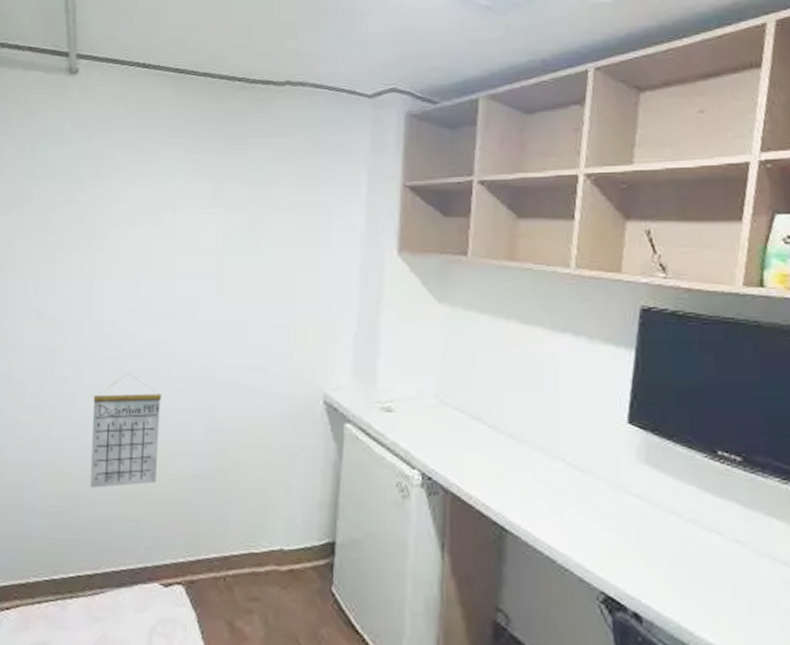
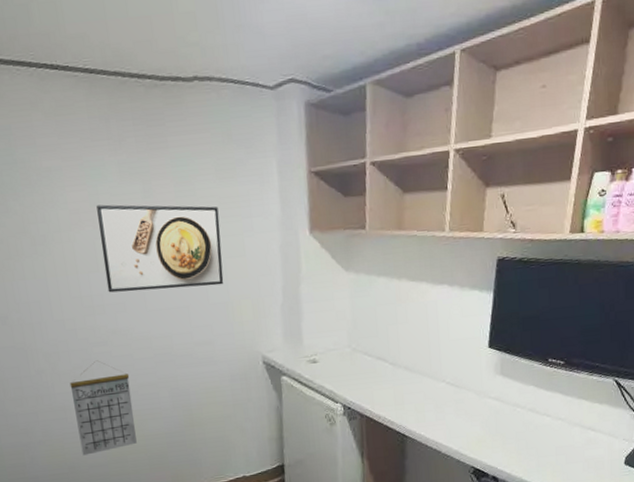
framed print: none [156,202,293,303] -> present [96,204,224,293]

